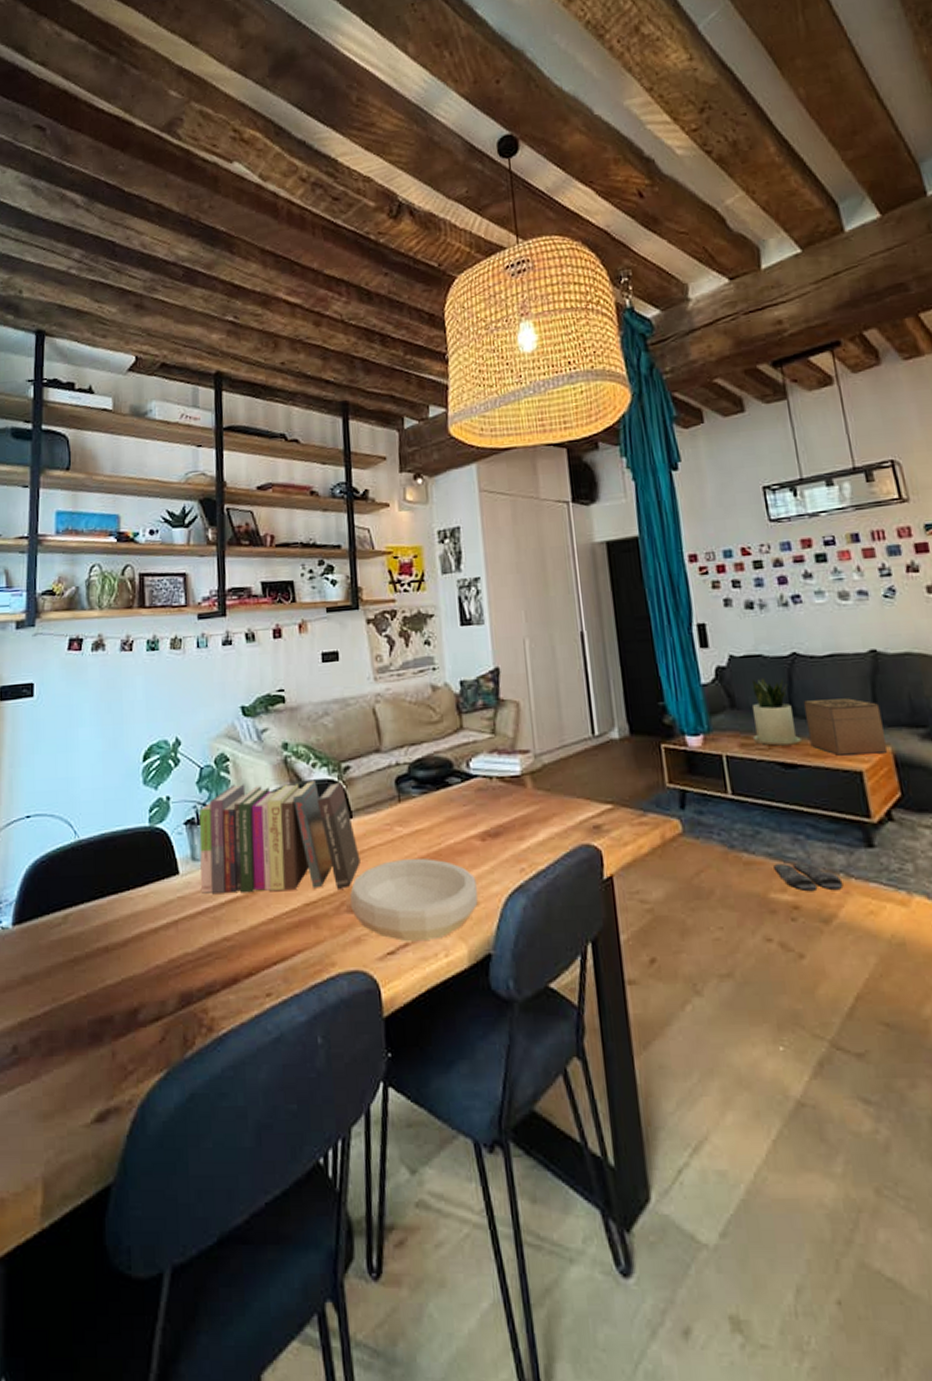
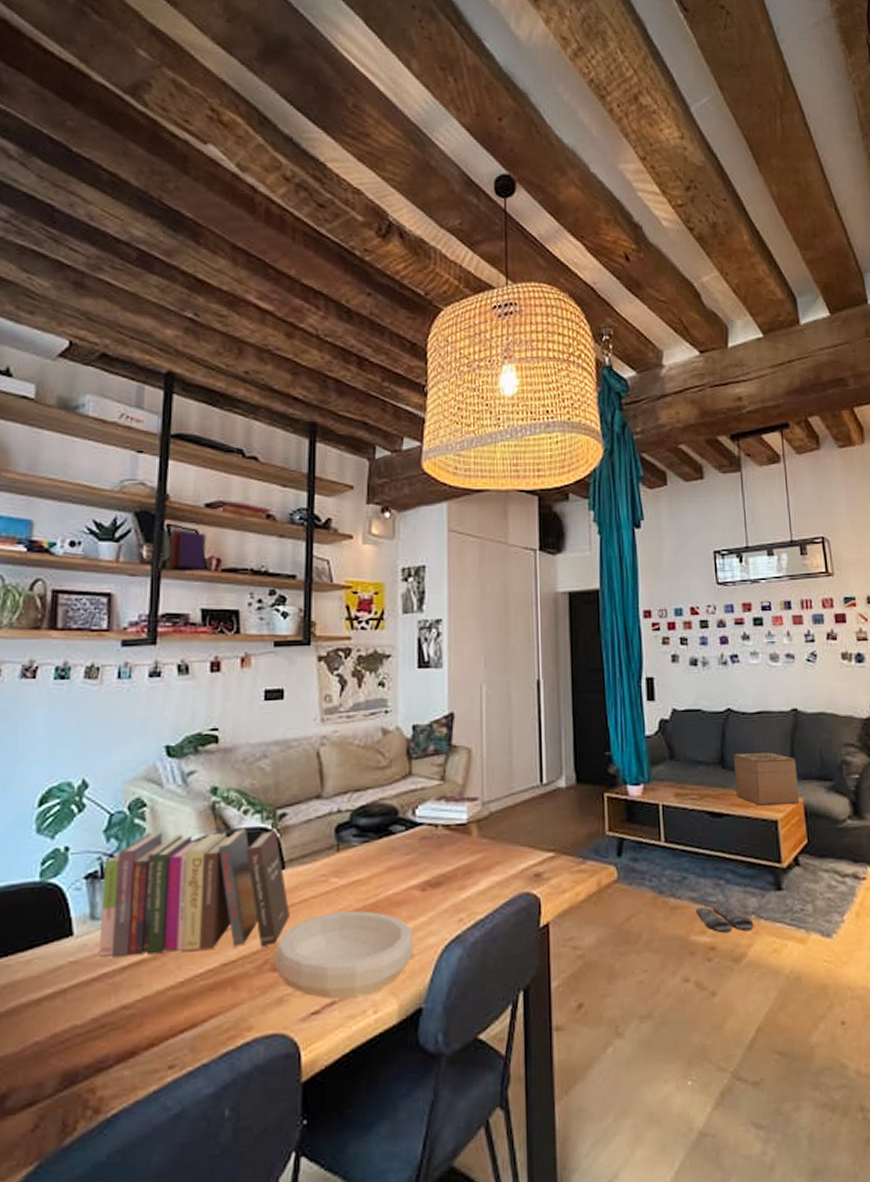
books: none [222,511,261,551] -> present [158,529,205,573]
planter: present [750,677,801,746] -> none [686,731,729,796]

